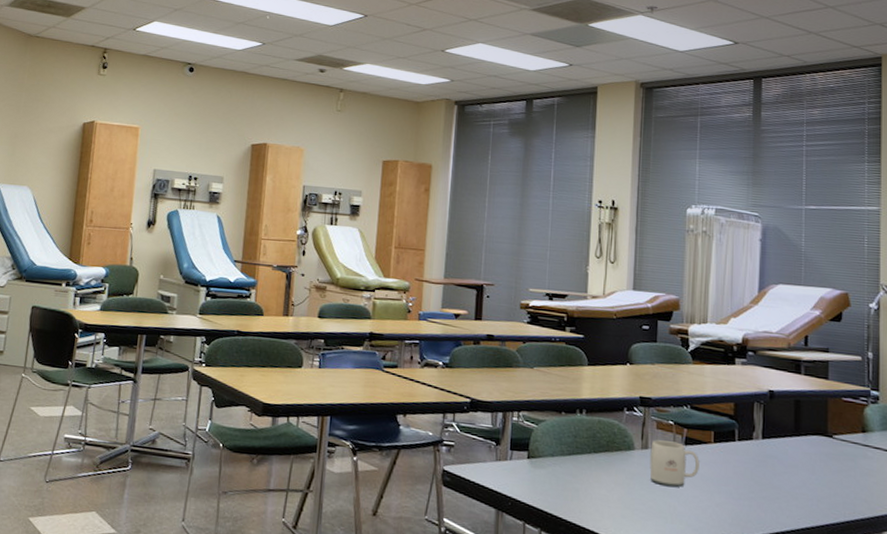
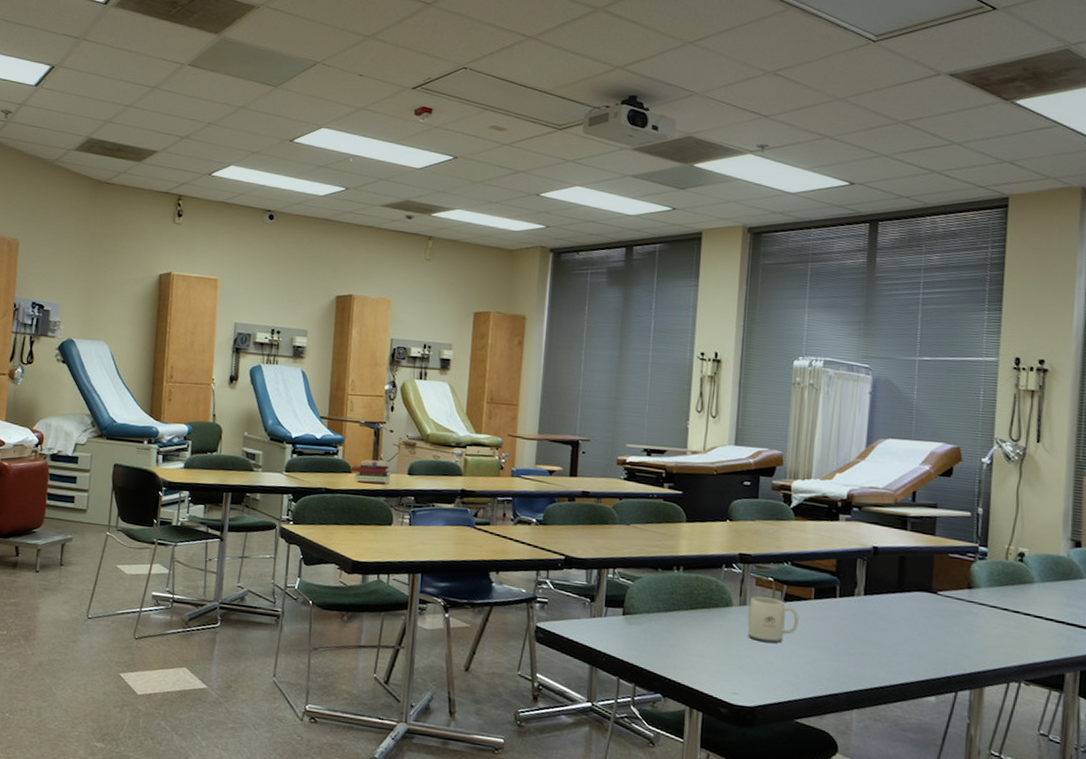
books: none [263,302,302,328] -> present [351,459,391,485]

